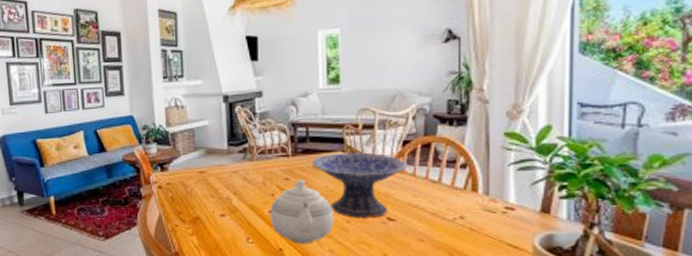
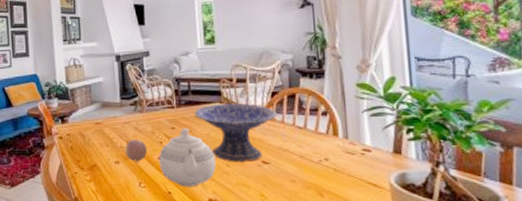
fruit: none [231,191,256,215] -> present [124,139,147,162]

